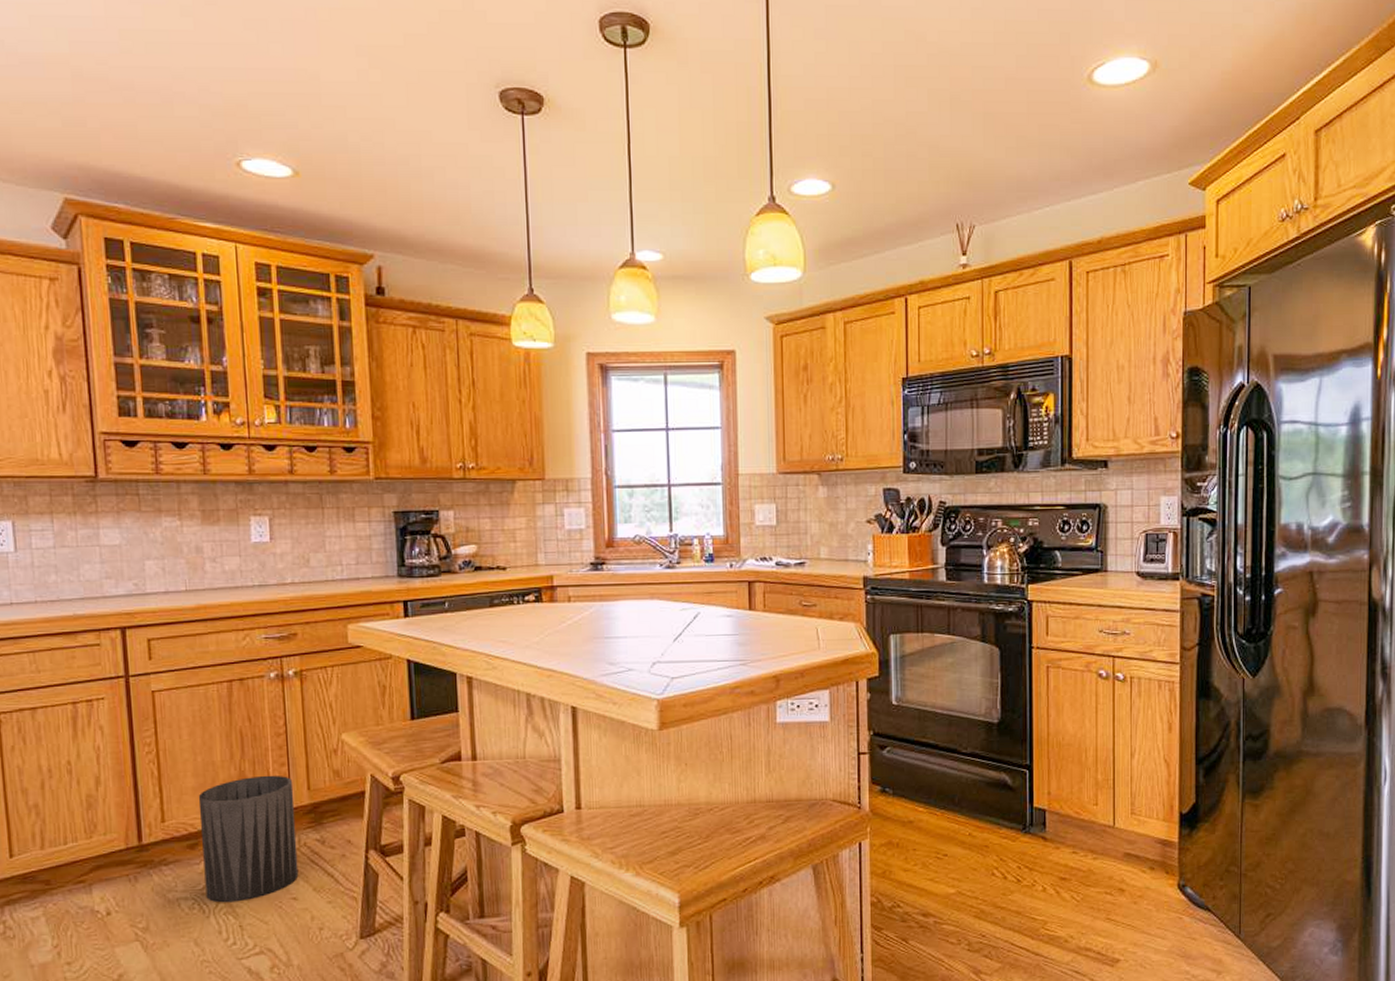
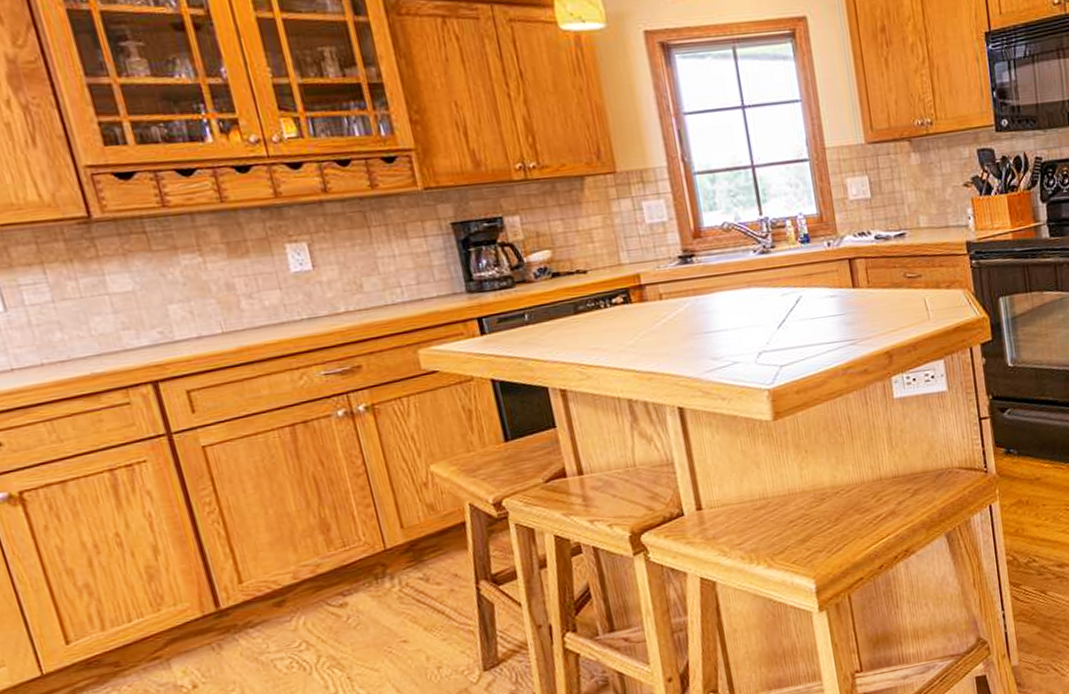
trash can: present [198,775,299,903] -> none [276,517,406,658]

